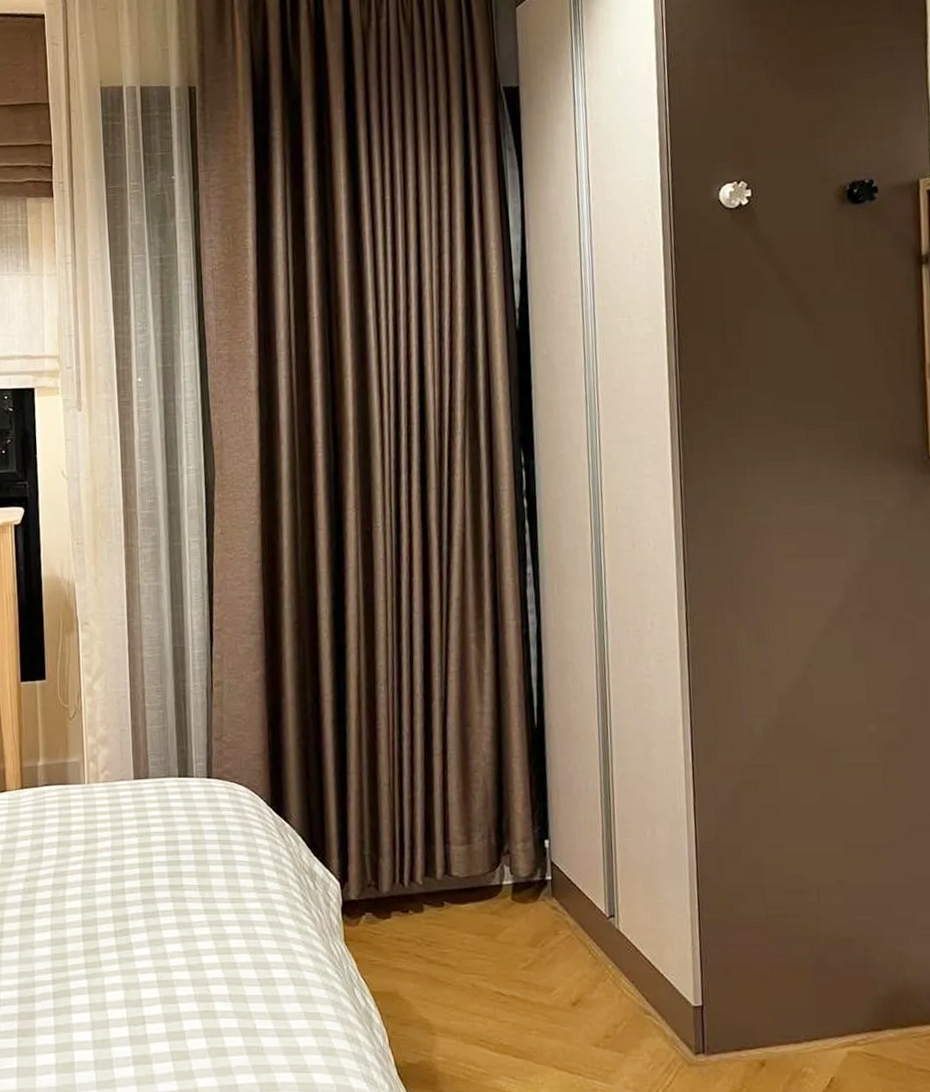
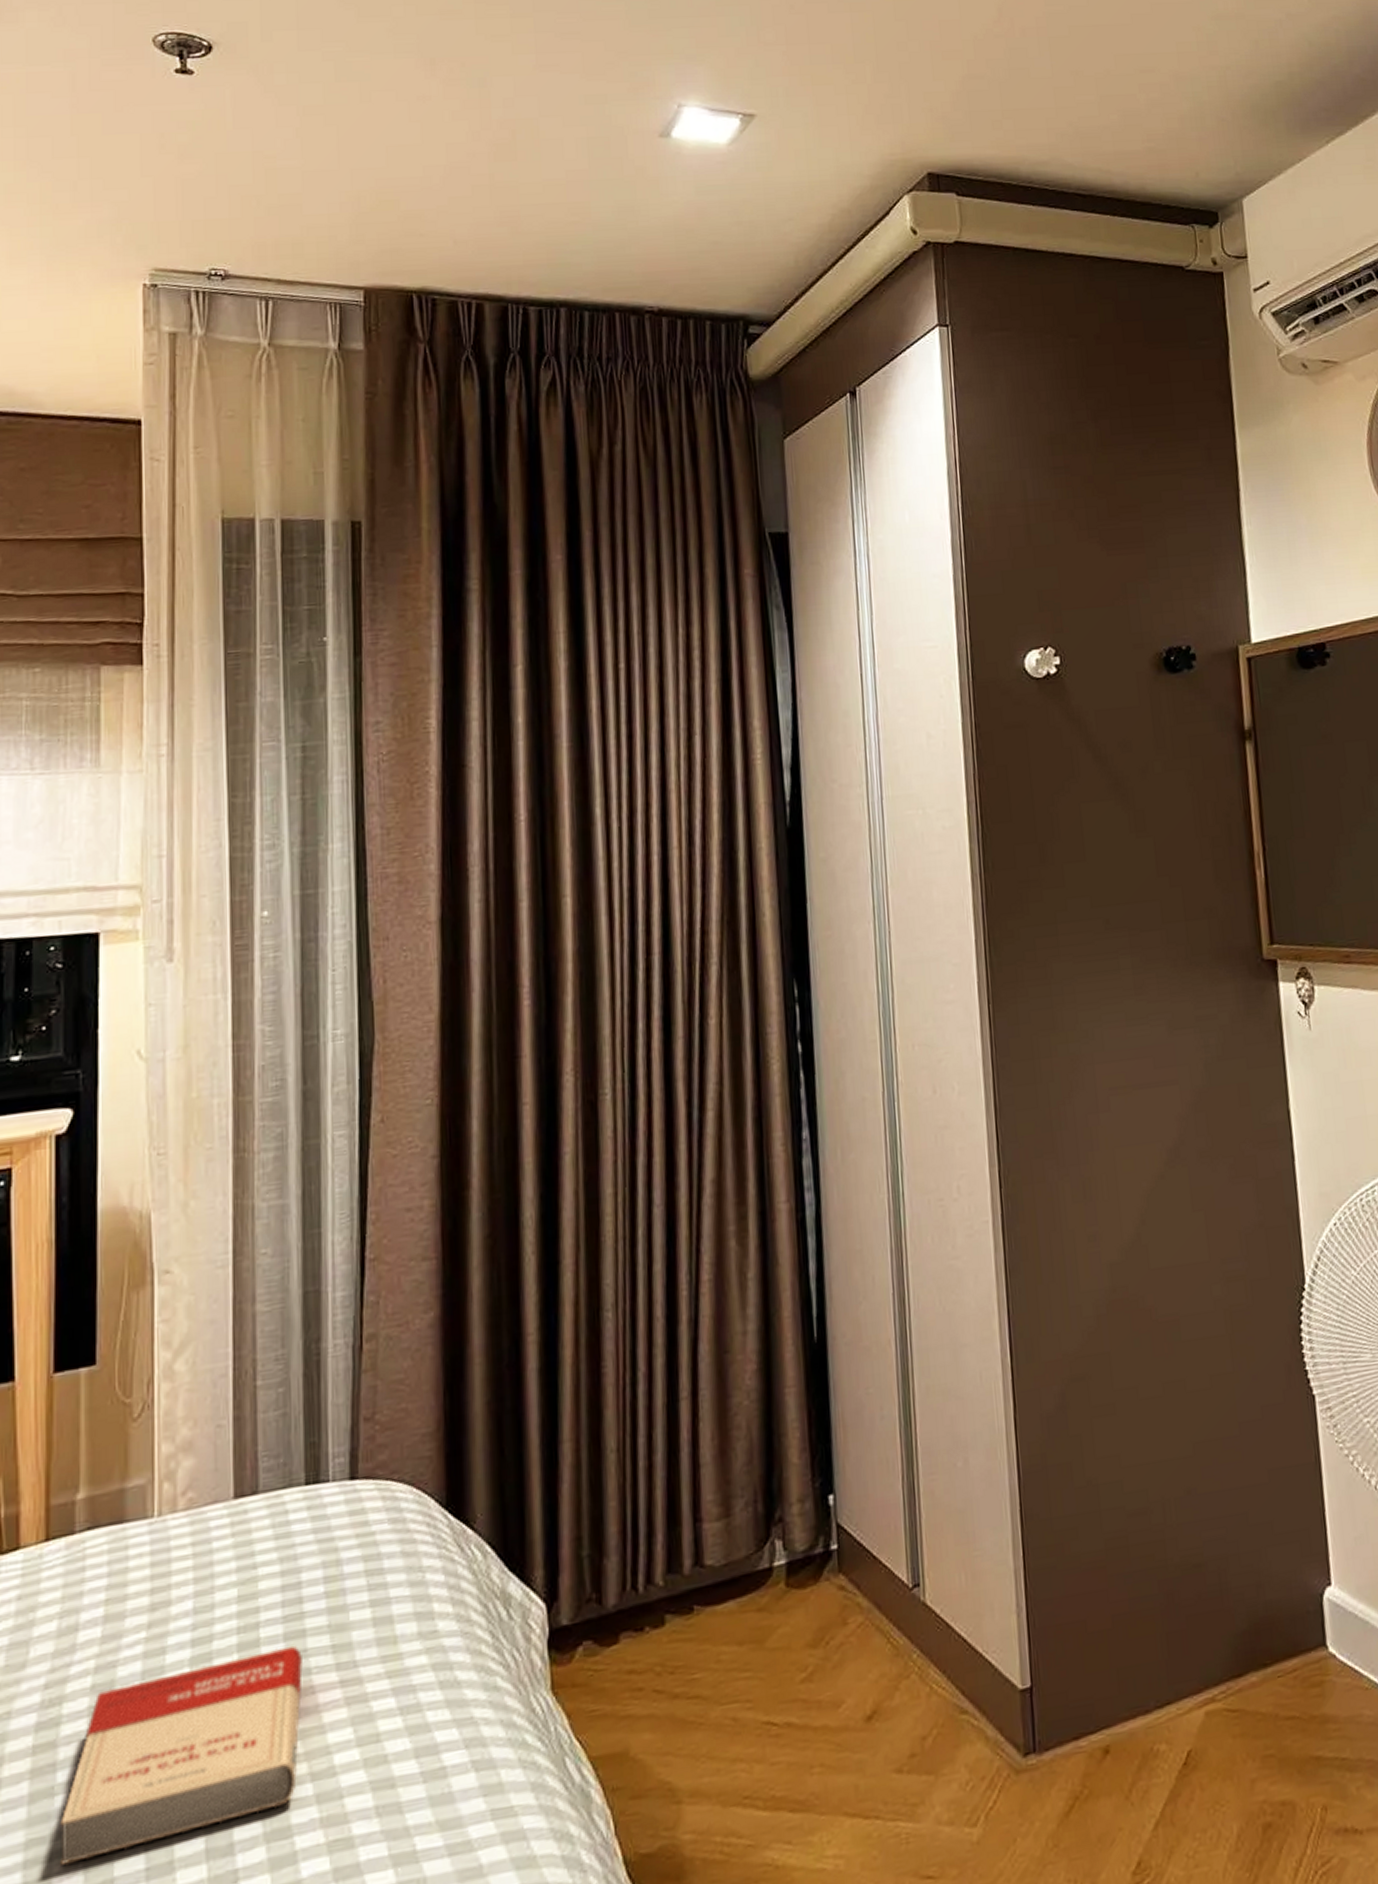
book: none [38,881,181,991] -> present [60,1645,303,1865]

